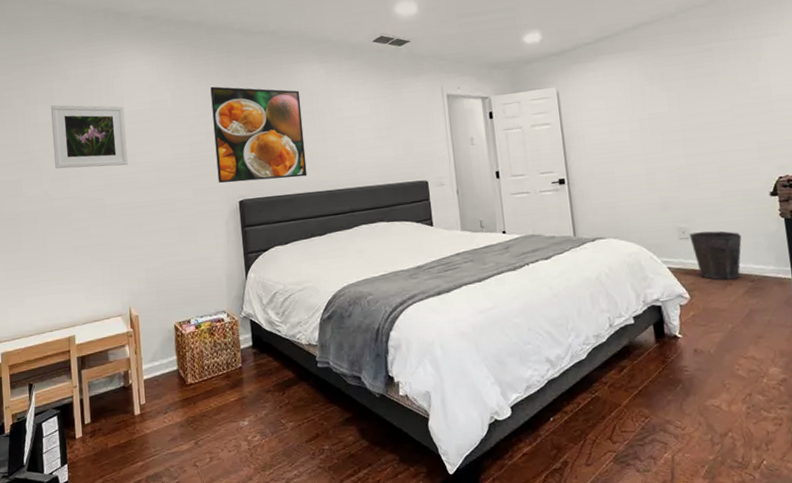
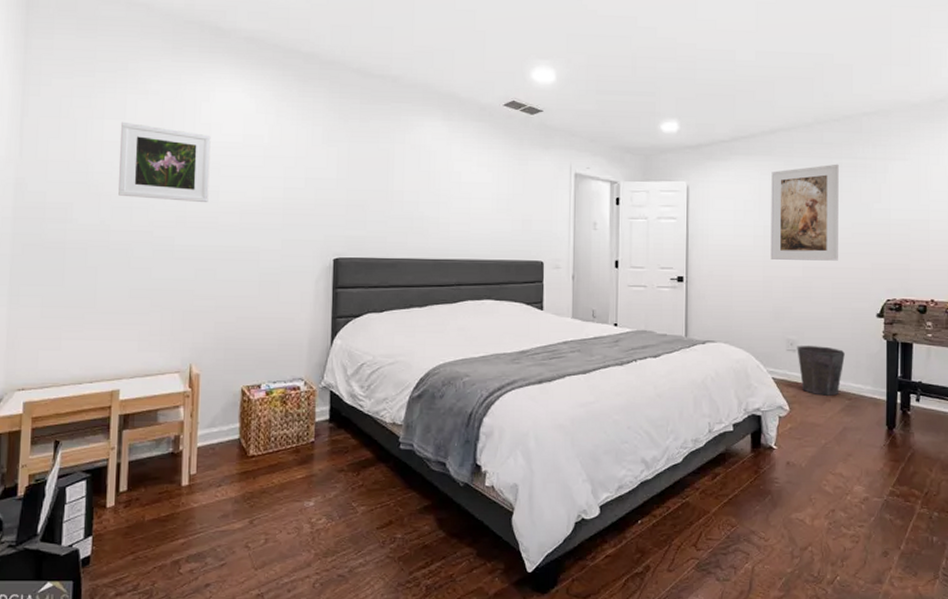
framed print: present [210,86,307,183] -> none [312,127,417,241]
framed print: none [640,49,721,152] -> present [770,164,839,261]

